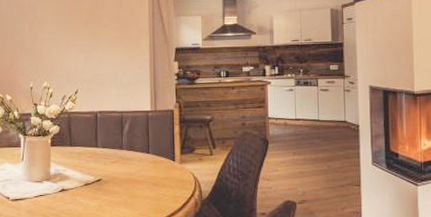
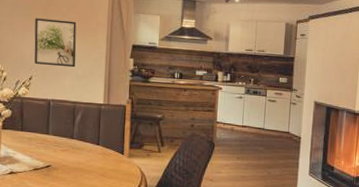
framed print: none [78,31,120,78] -> present [34,18,77,68]

